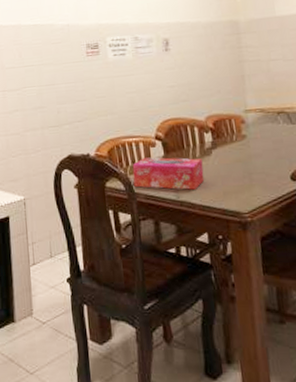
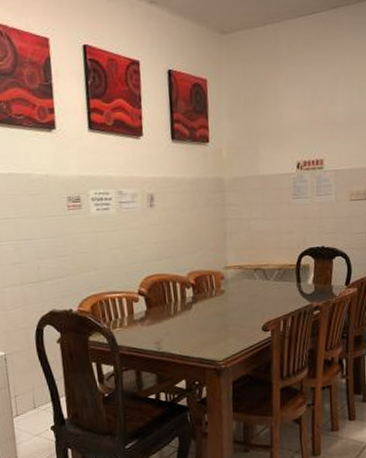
tissue box: present [132,157,205,190] -> none [115,312,185,342]

